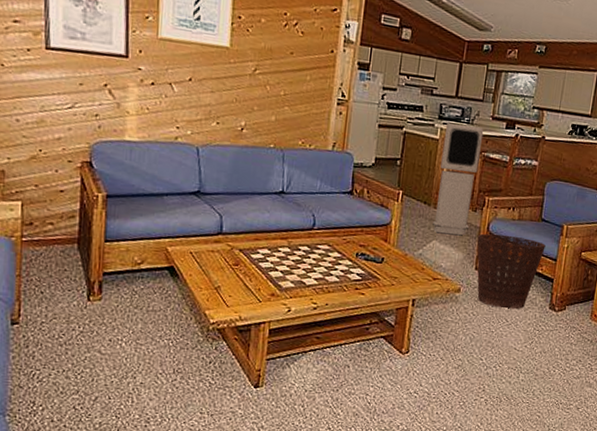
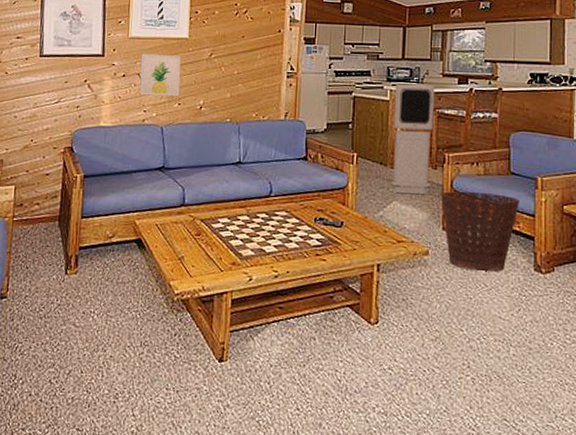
wall art: none [171,59,220,115] -> present [139,53,181,97]

